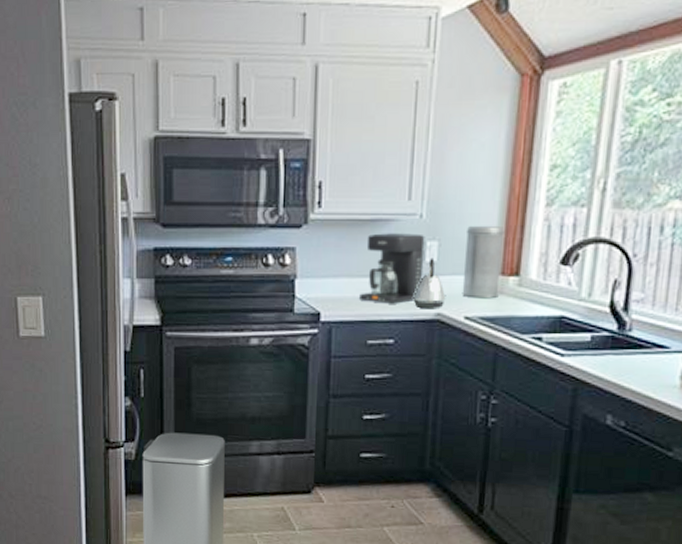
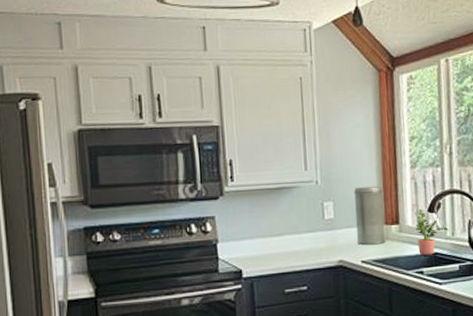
coffee maker: present [358,233,425,304] -> none [273,197,325,257]
kettle: present [413,258,446,309] -> none [318,215,345,258]
potted plant: none [540,259,585,319] -> present [415,209,449,256]

